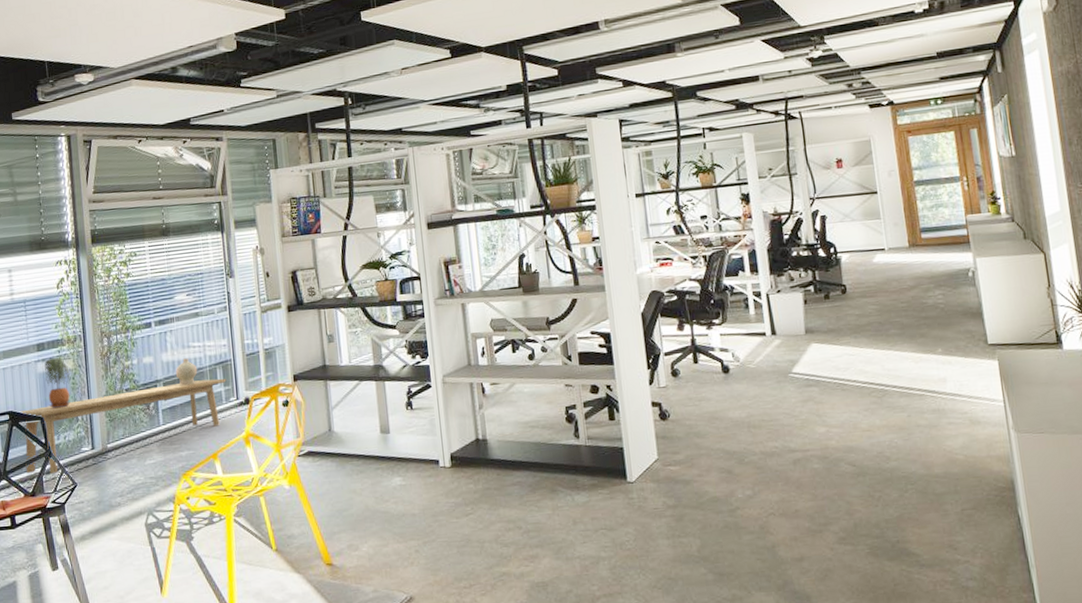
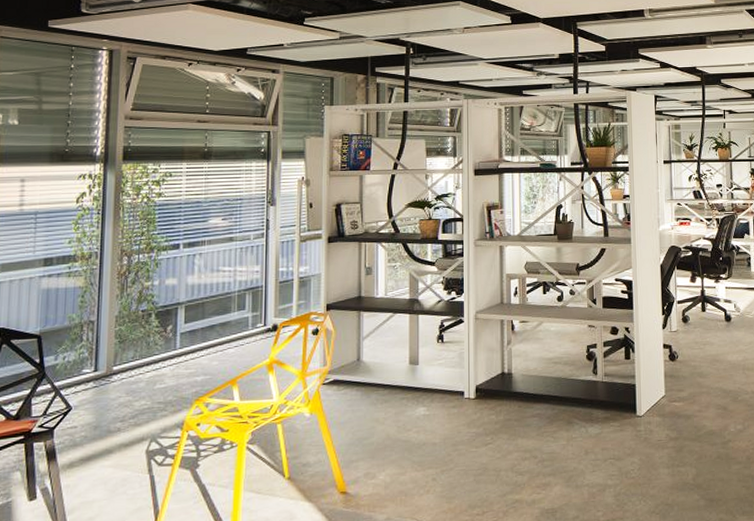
bench: present [20,378,227,474] -> none [12,304,255,396]
potted plant: present [44,358,72,409] -> none [49,274,80,327]
ceramic vessel: present [175,358,198,386] -> none [200,282,225,310]

